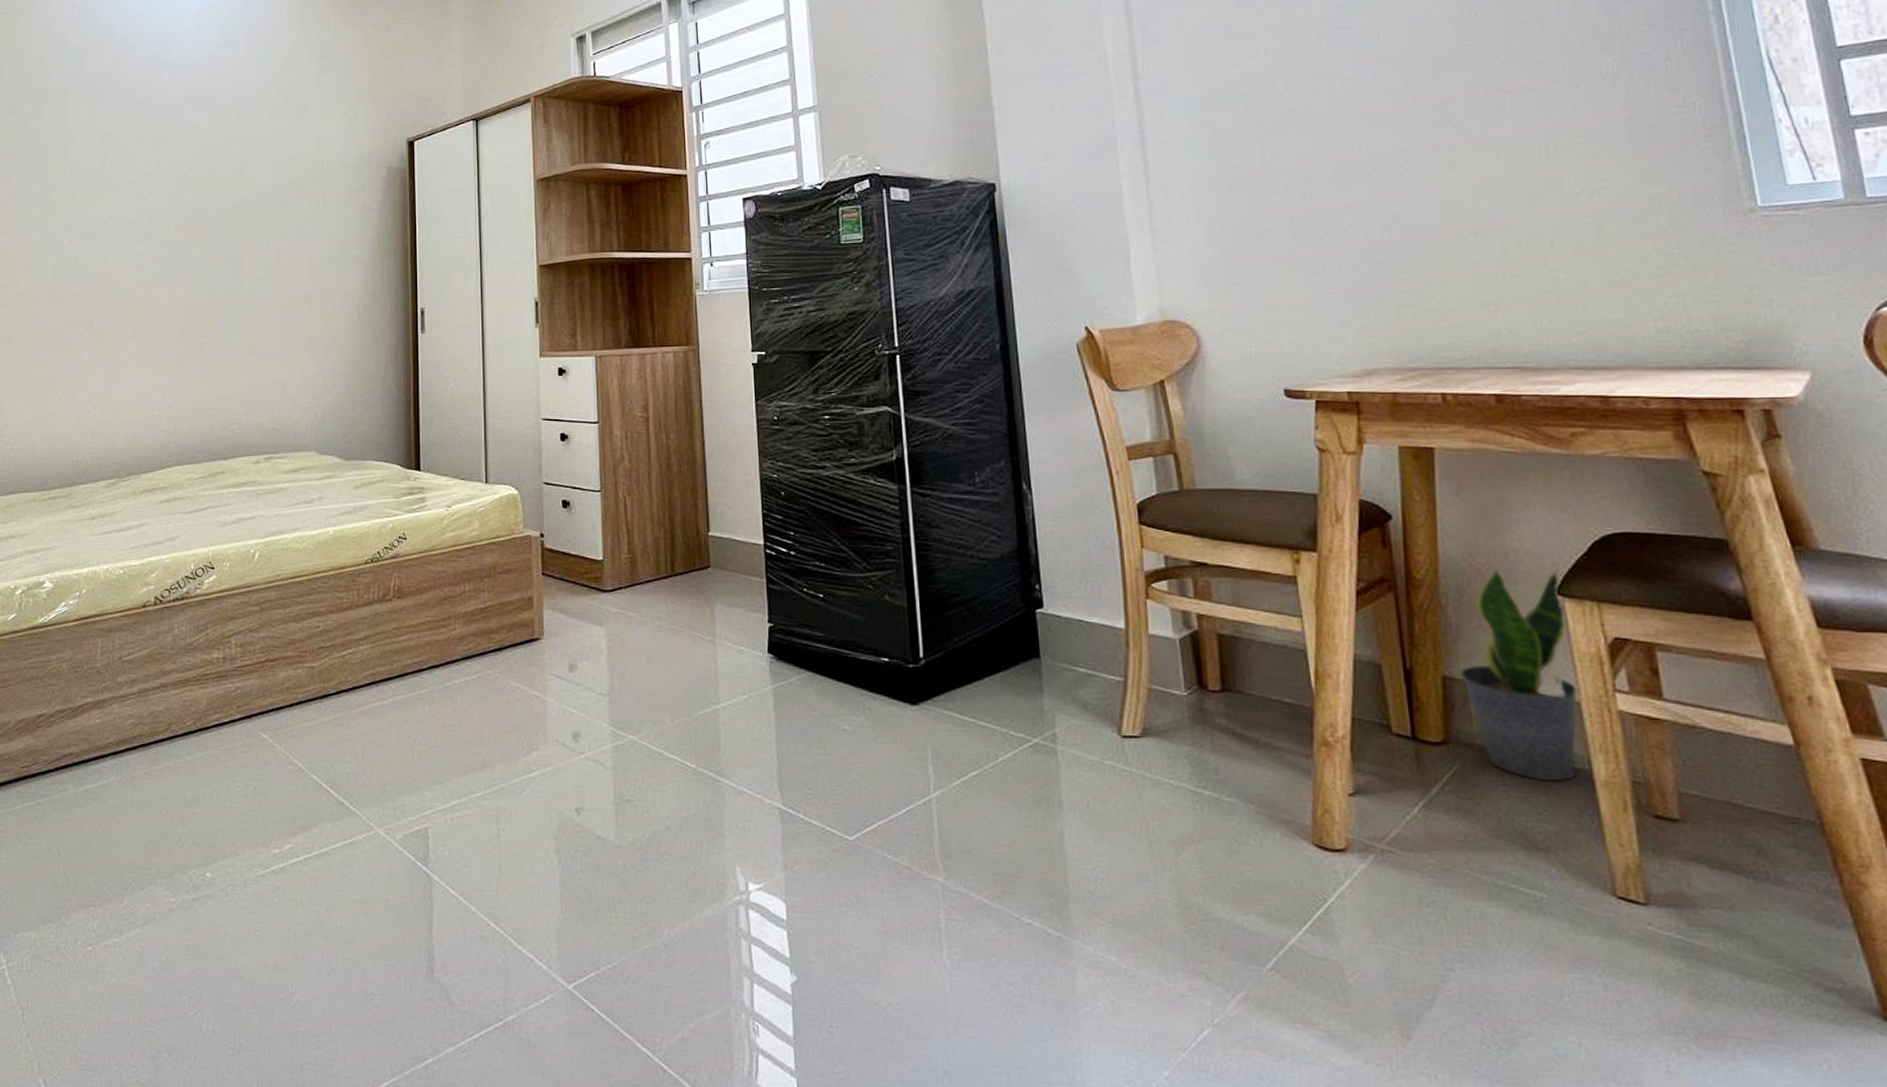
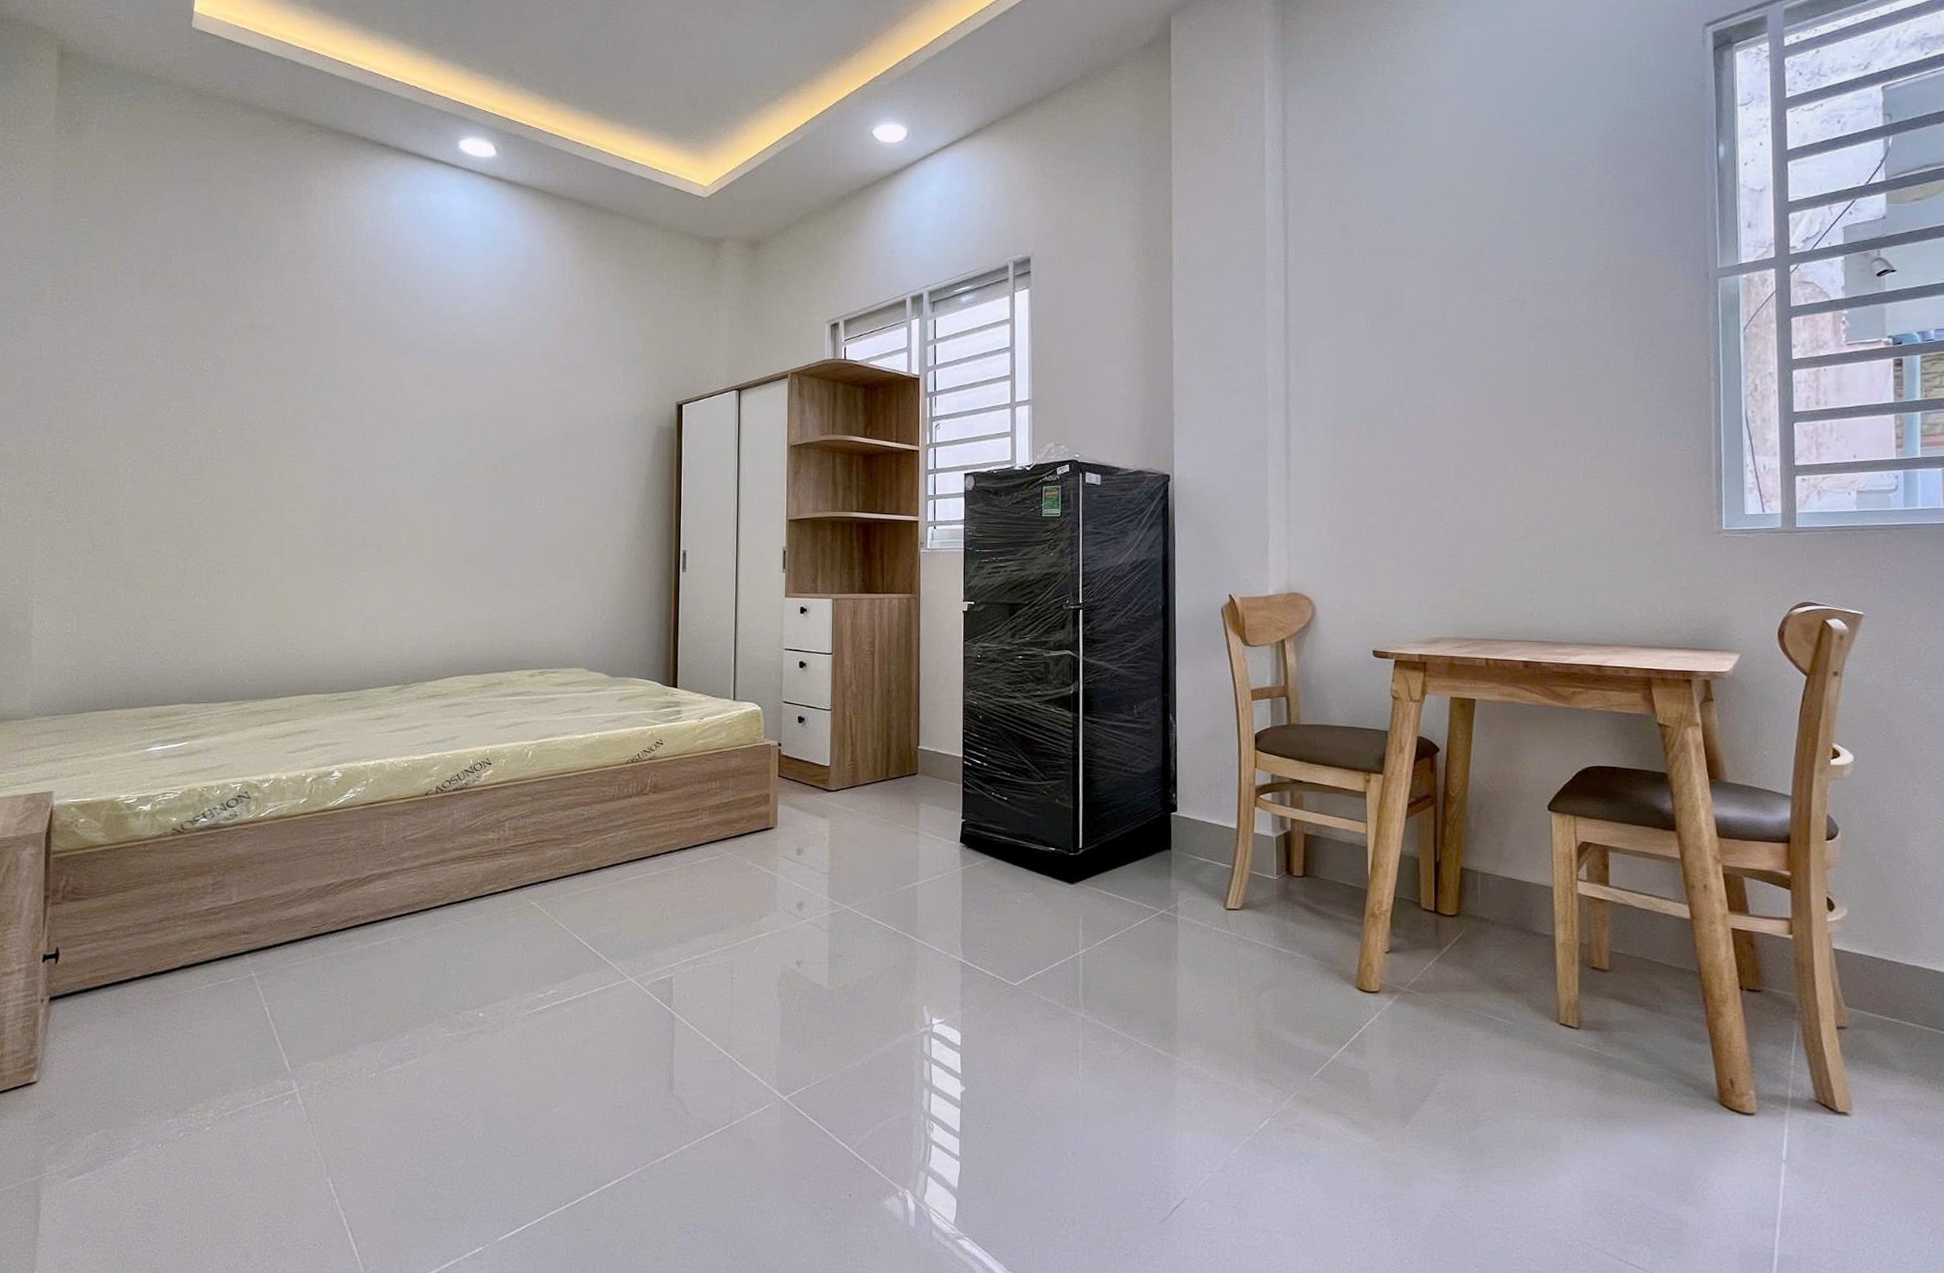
potted plant: present [1459,568,1579,782] -> none [1473,789,1553,944]

